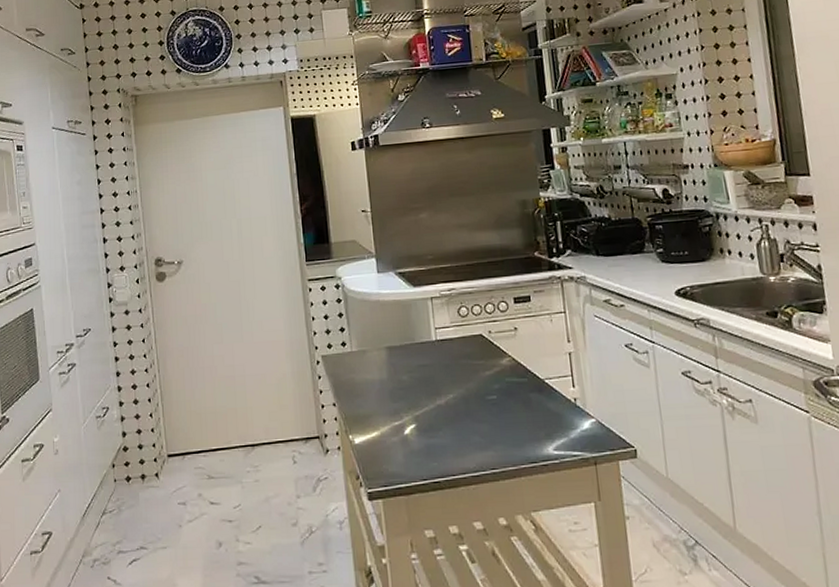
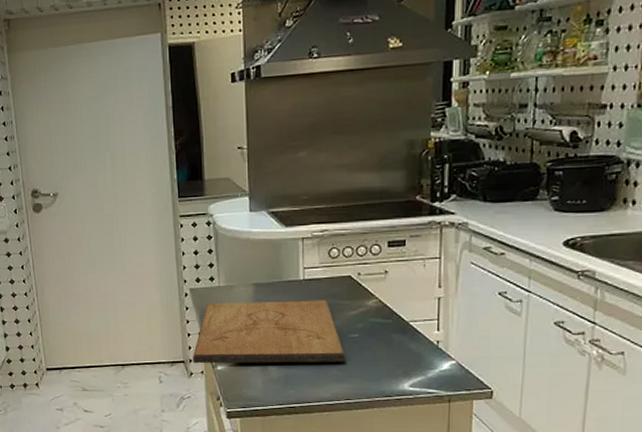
cutting board: none [327,360,486,439] -> present [192,300,345,364]

